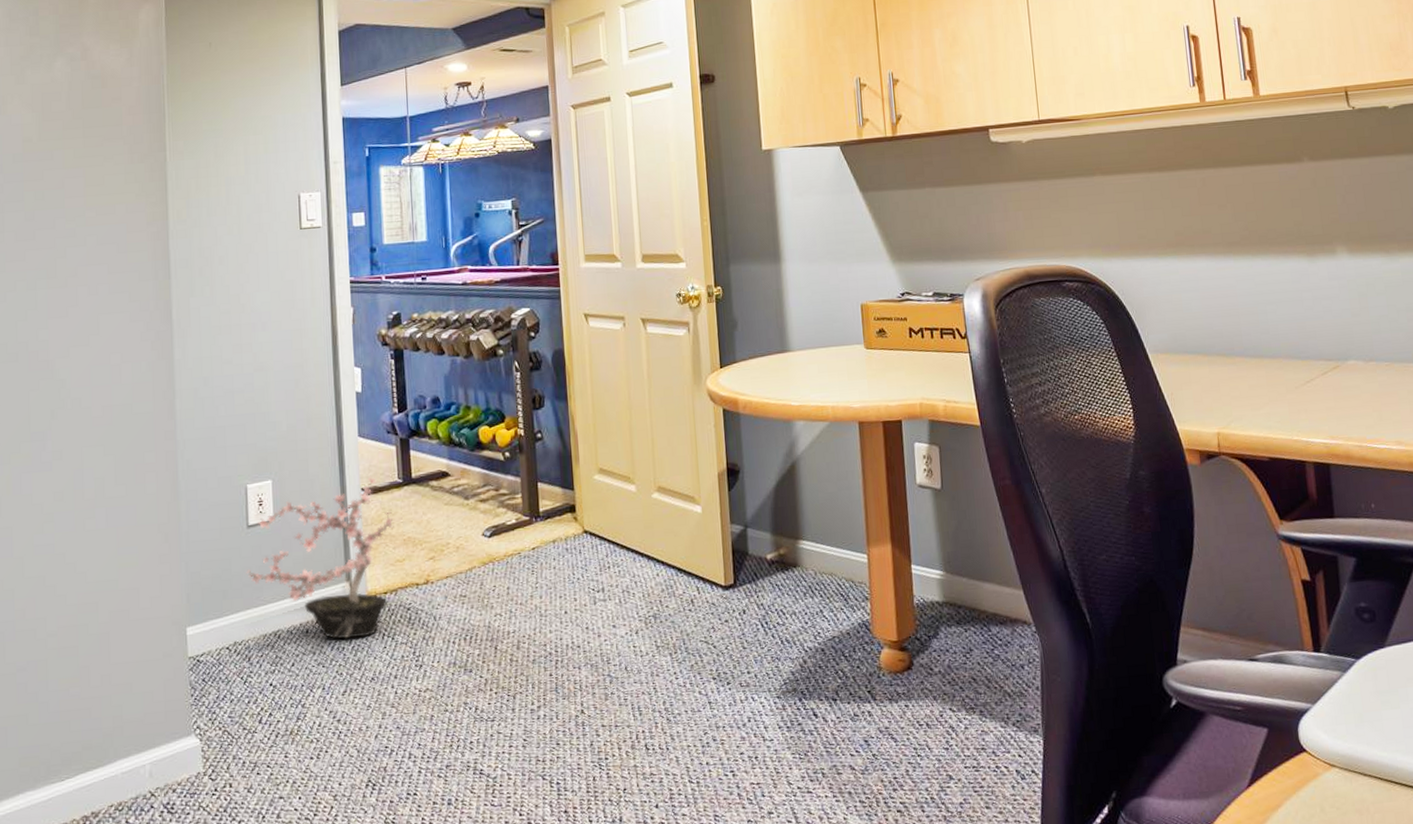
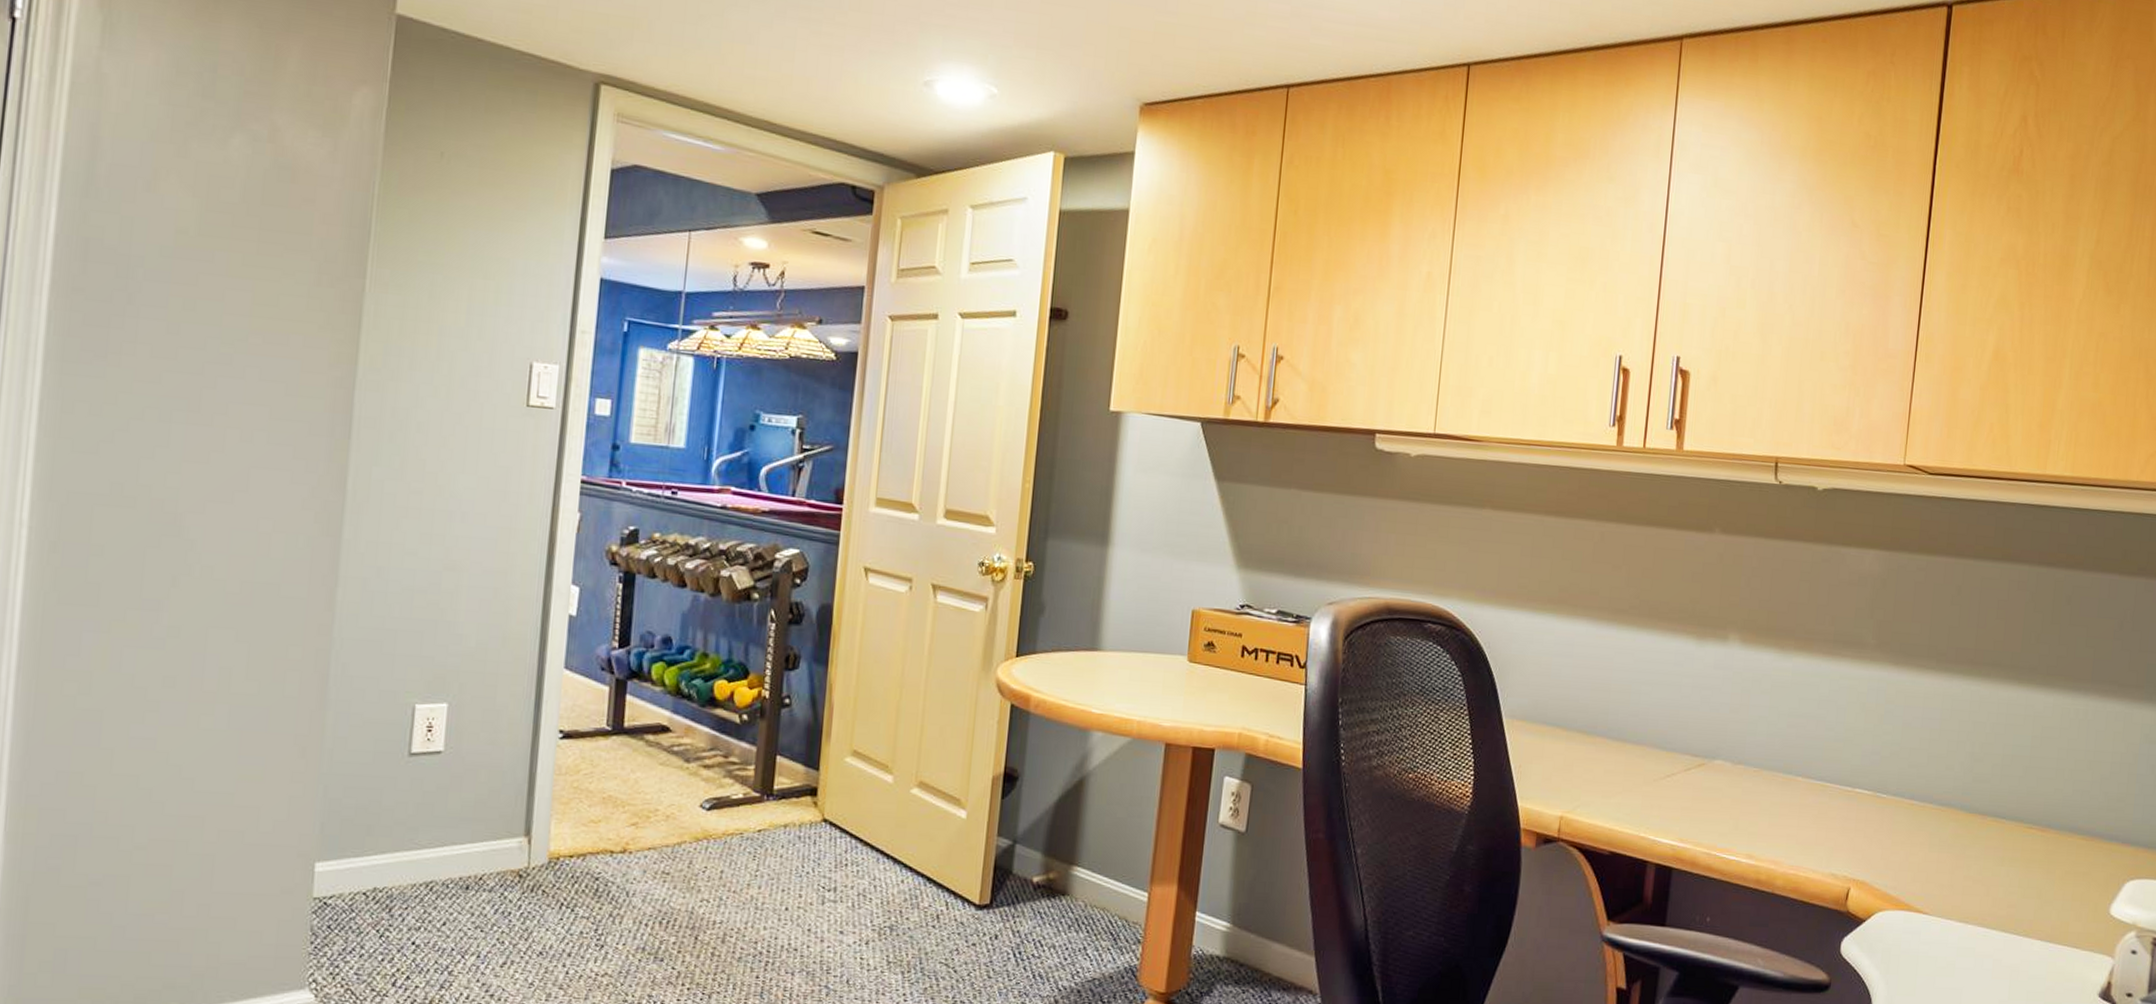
potted plant: present [246,476,394,640] -> none [400,717,593,904]

